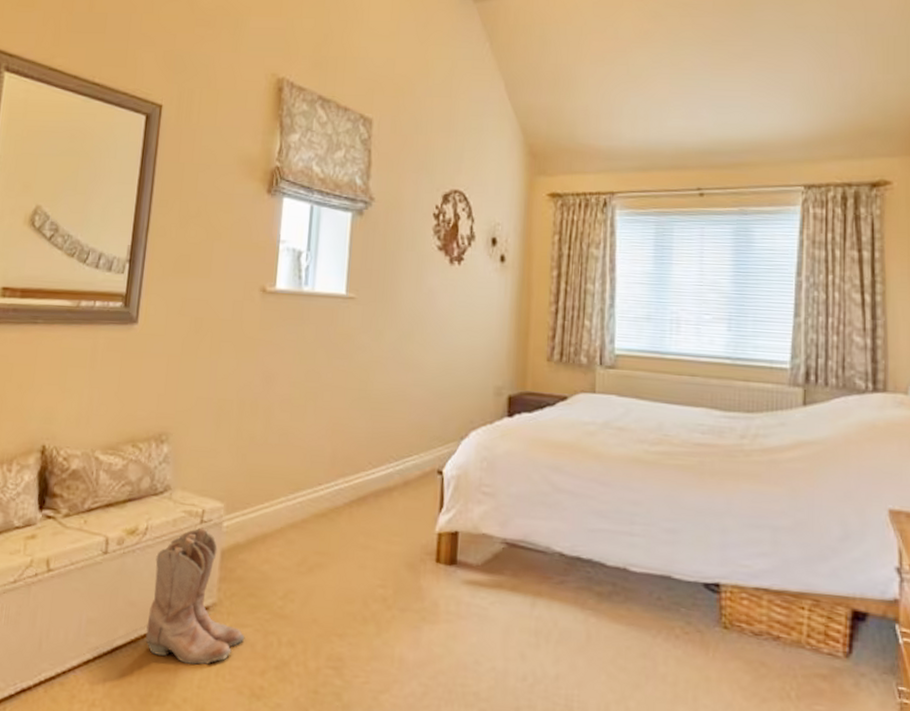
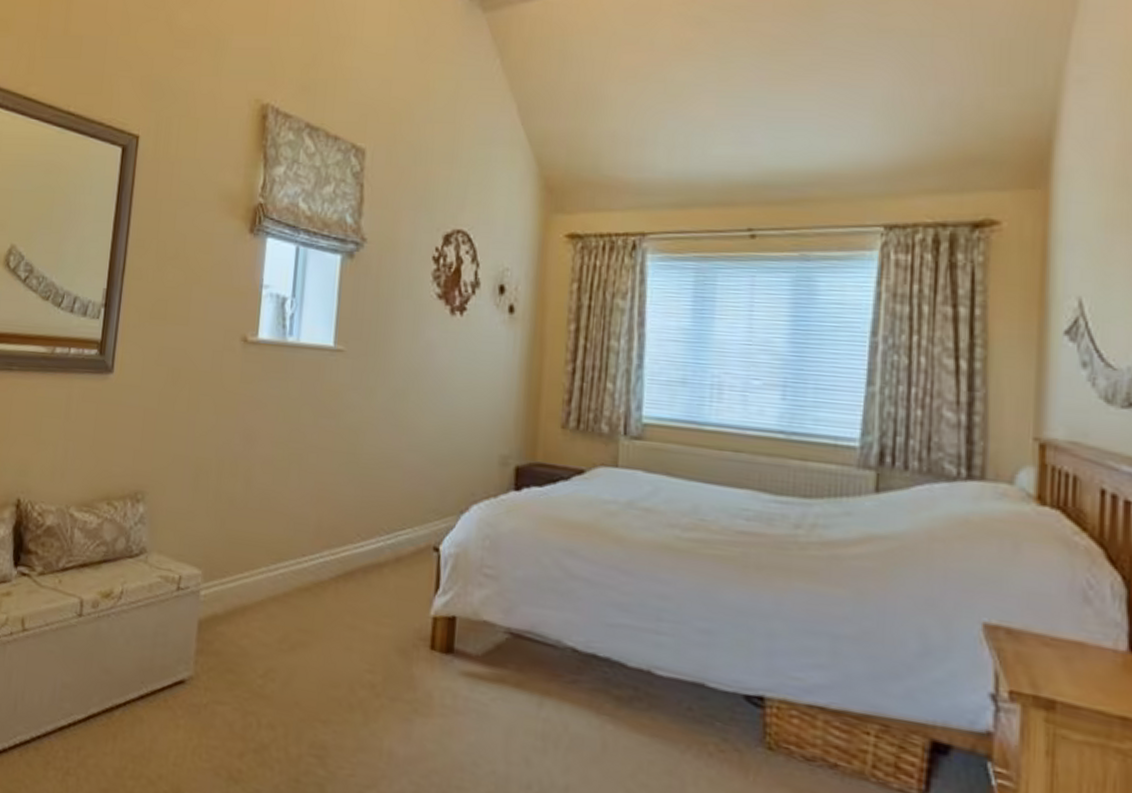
boots: present [146,527,245,665] -> none [120,595,223,741]

